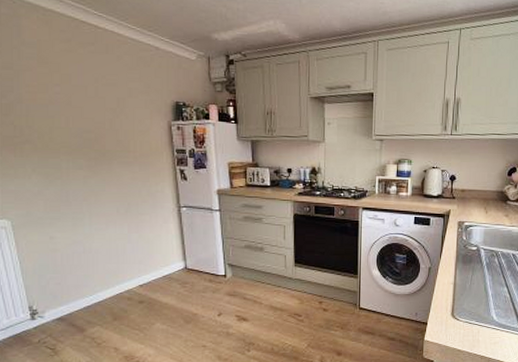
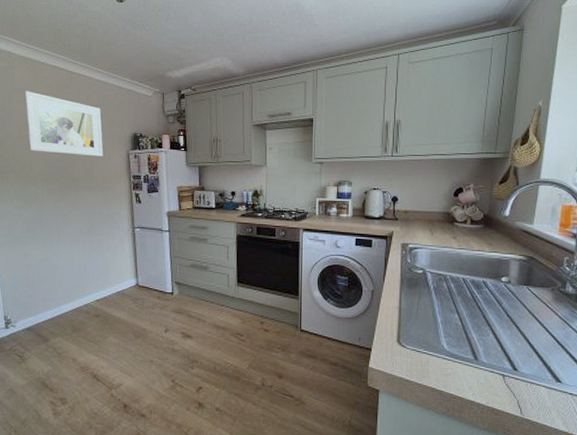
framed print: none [37,46,140,127] -> present [24,91,104,157]

